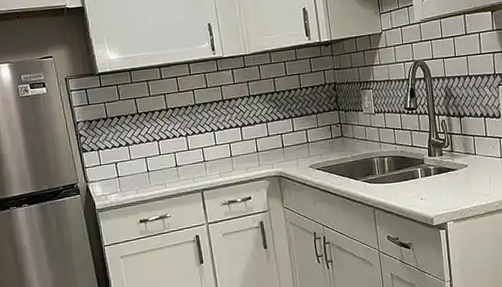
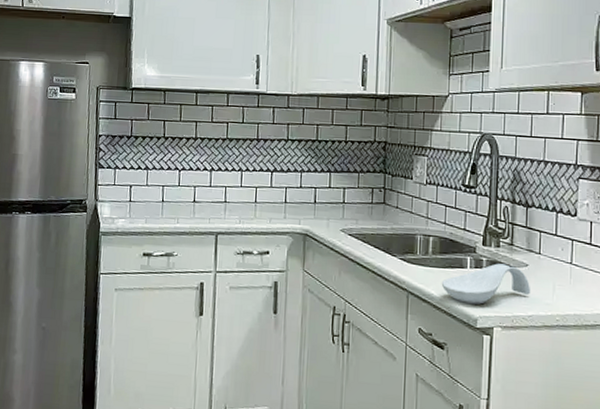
spoon rest: none [400,168,472,208] -> present [441,263,530,305]

